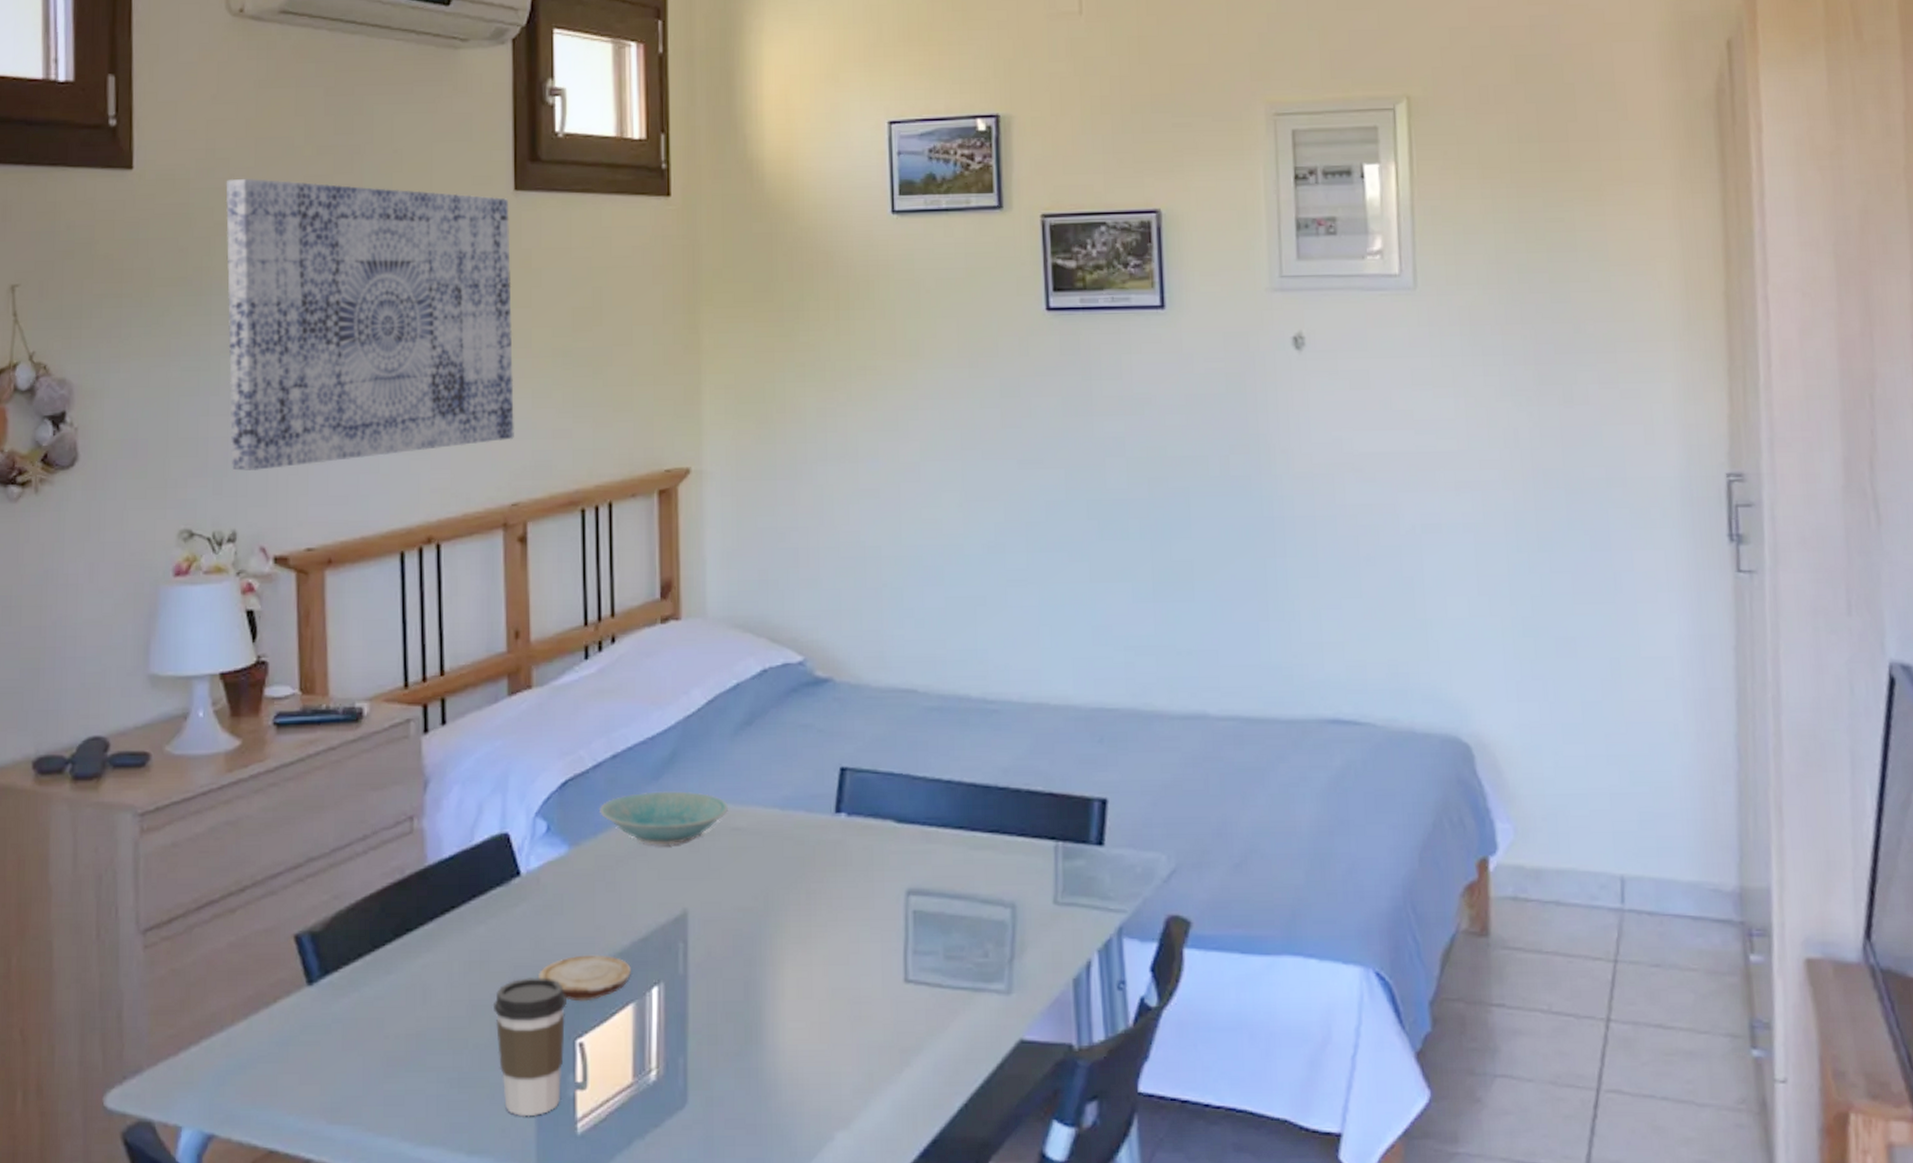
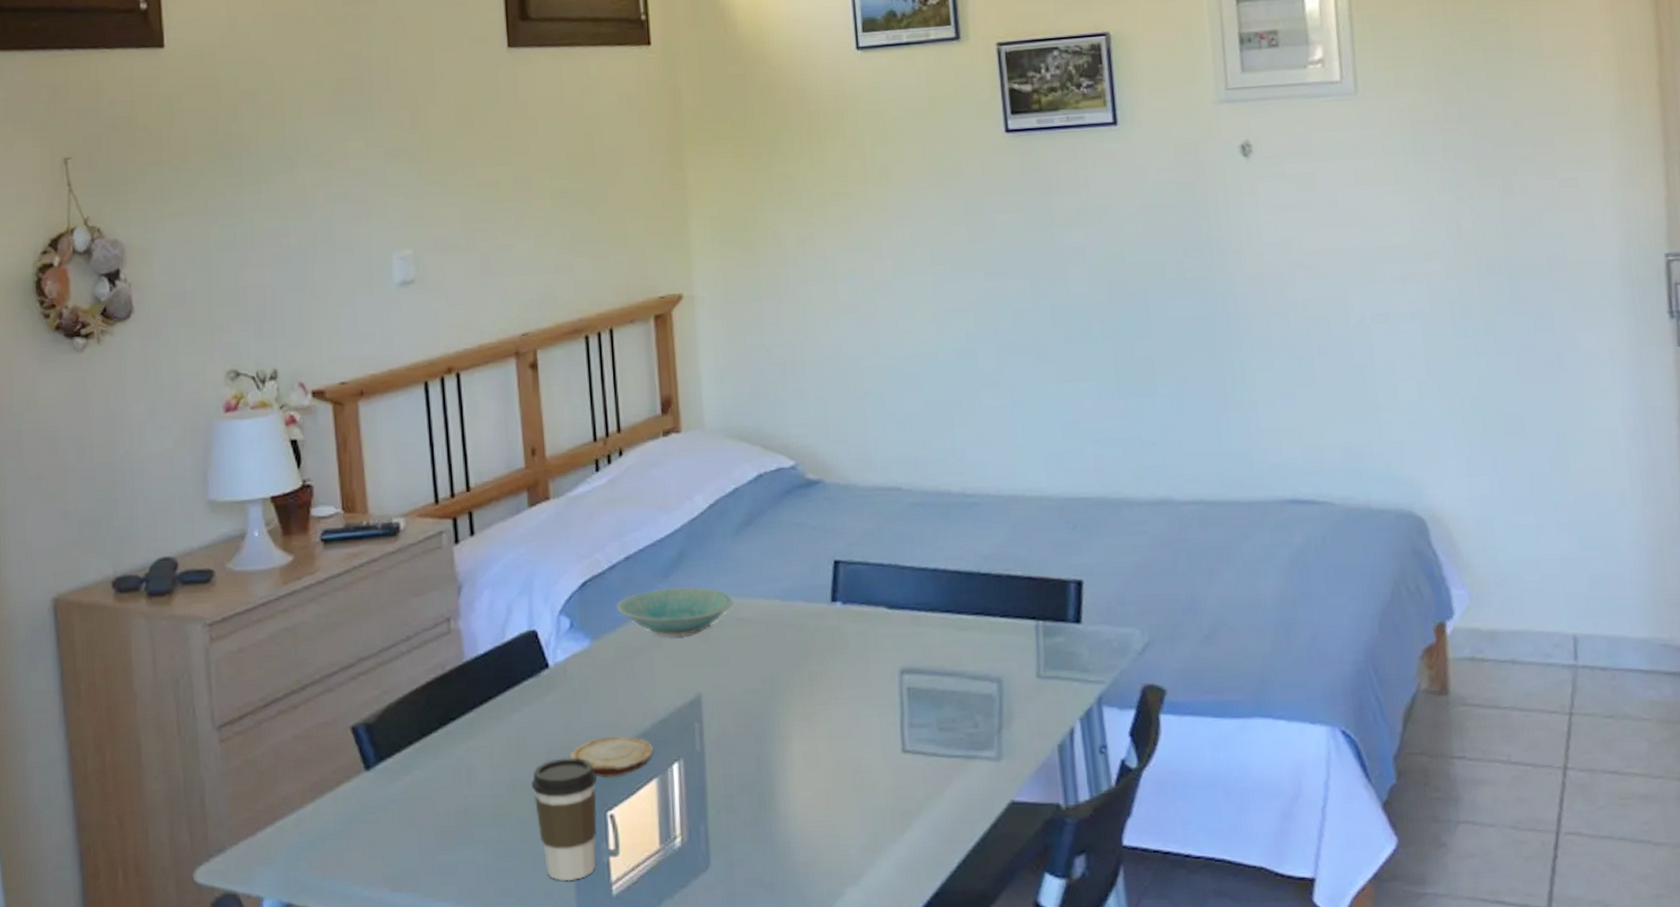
wall art: present [225,178,514,471] -> none [247,49,521,315]

